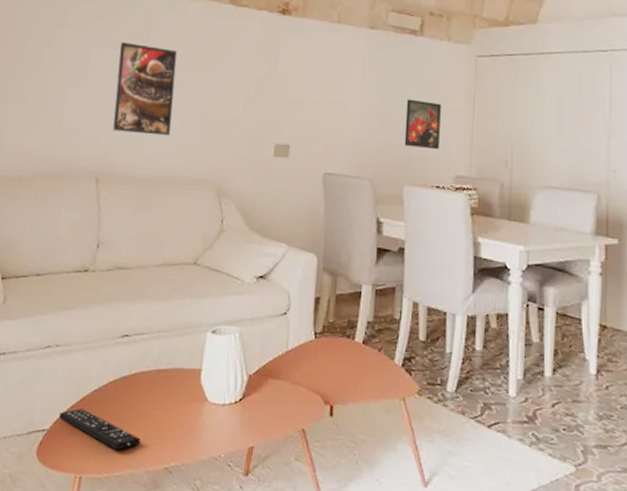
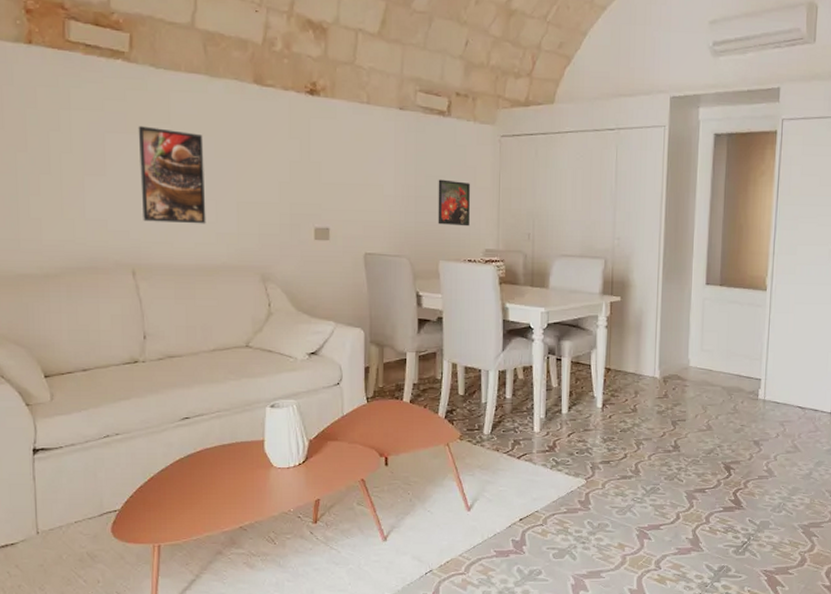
remote control: present [59,408,141,450] -> none [129,488,213,518]

